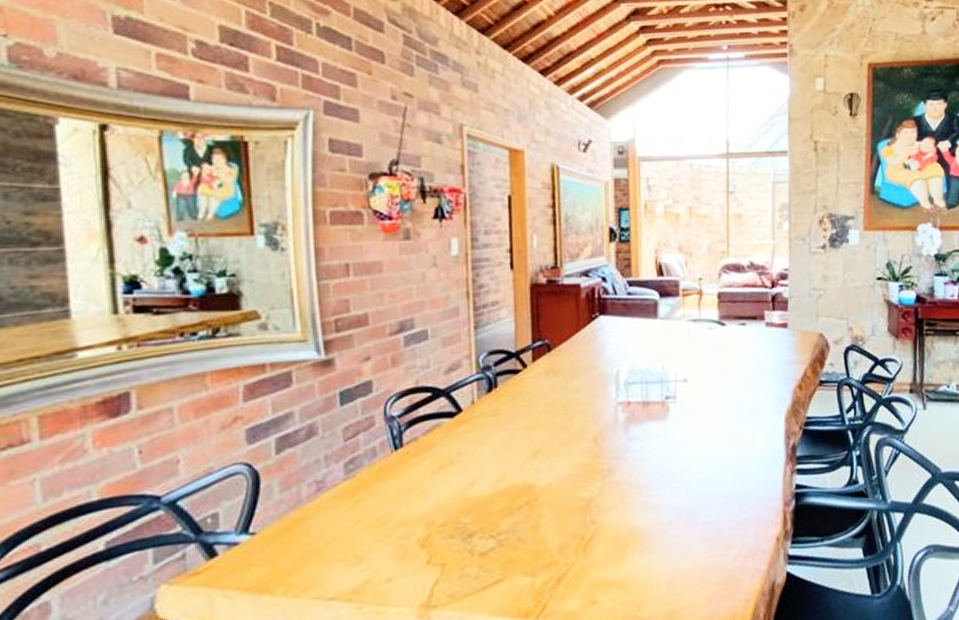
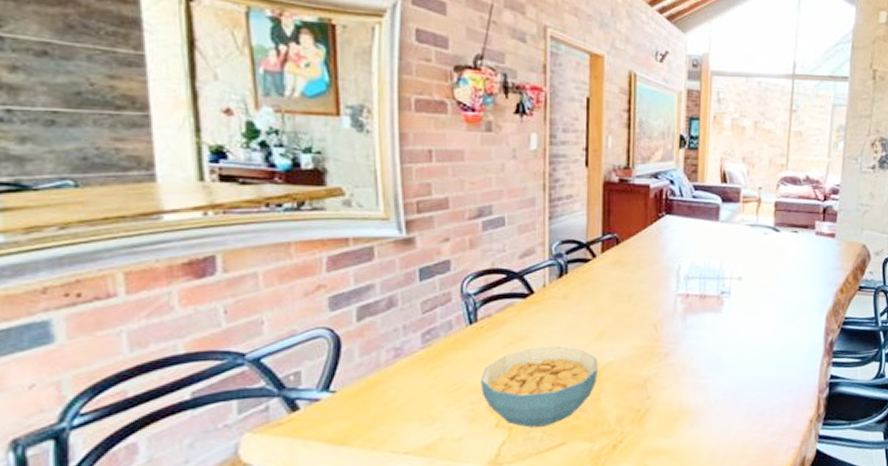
cereal bowl: none [408,469,536,564] -> present [480,346,598,428]

